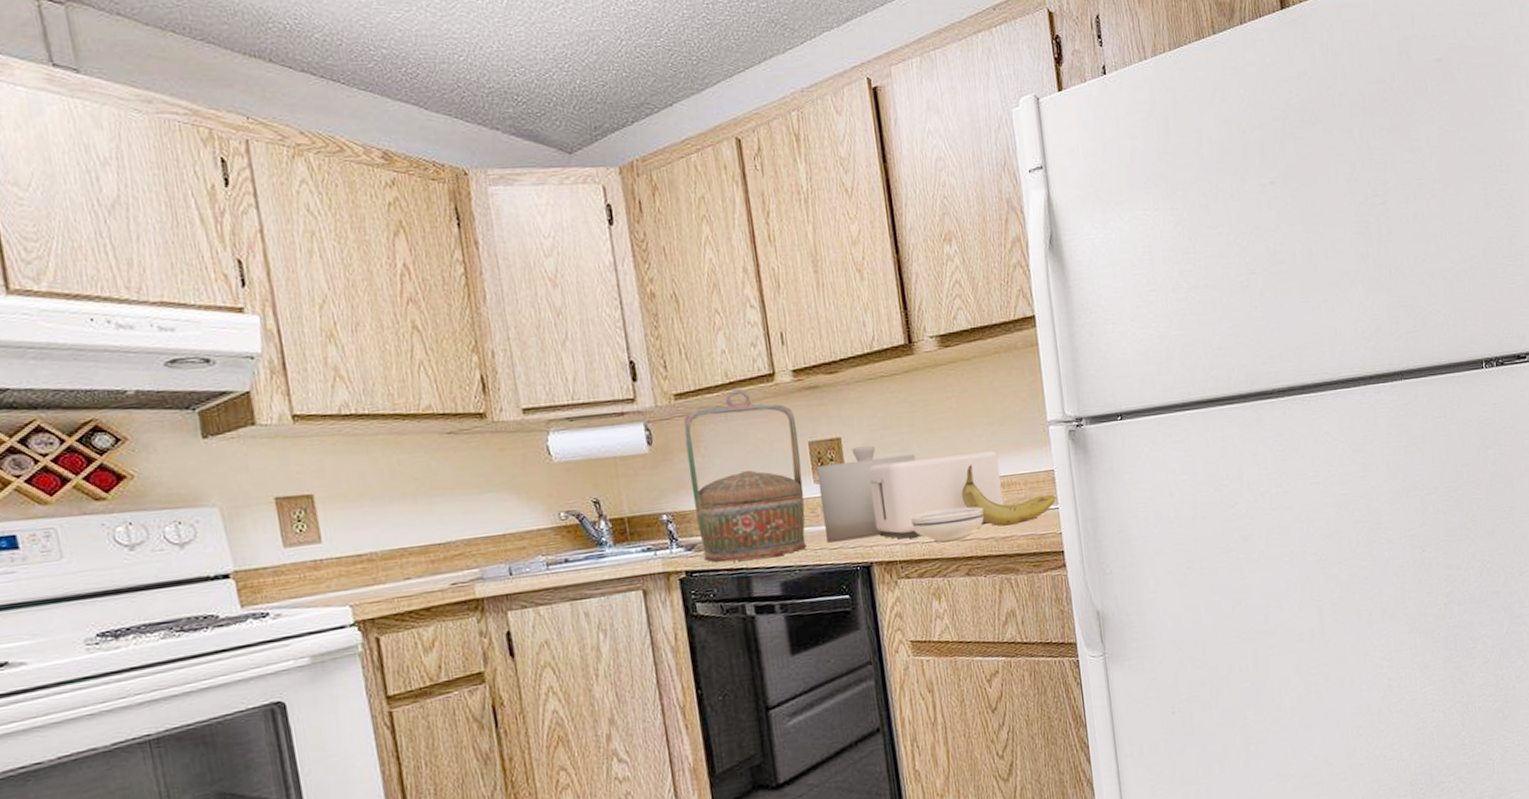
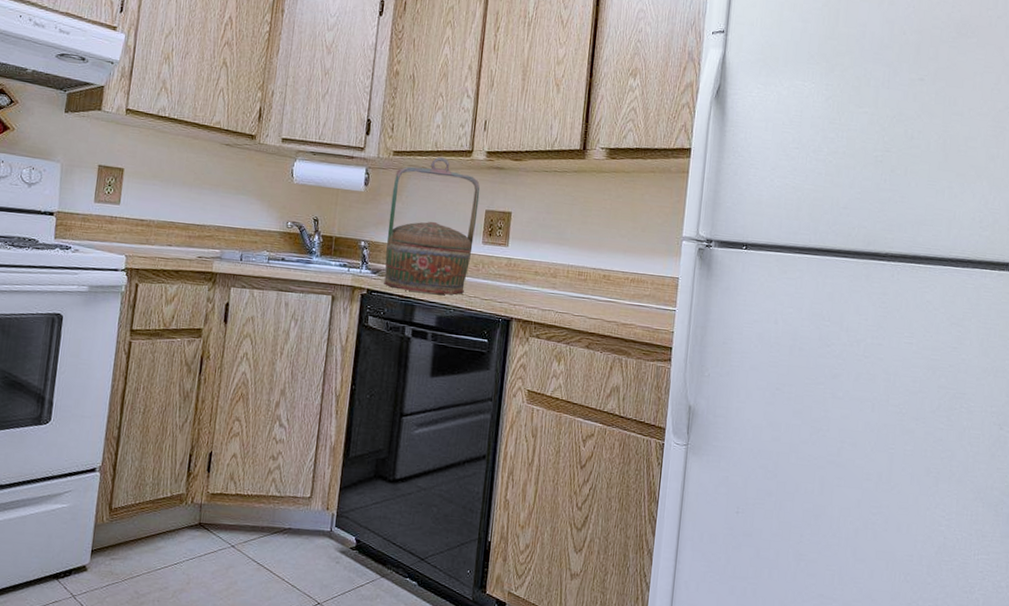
canister: present [816,445,916,543] -> none [481,222,567,297]
toaster: present [868,450,1004,539] -> none [521,239,634,311]
bowl: present [911,506,984,542] -> none [551,287,613,317]
fruit: present [962,465,1056,527] -> none [597,258,675,316]

